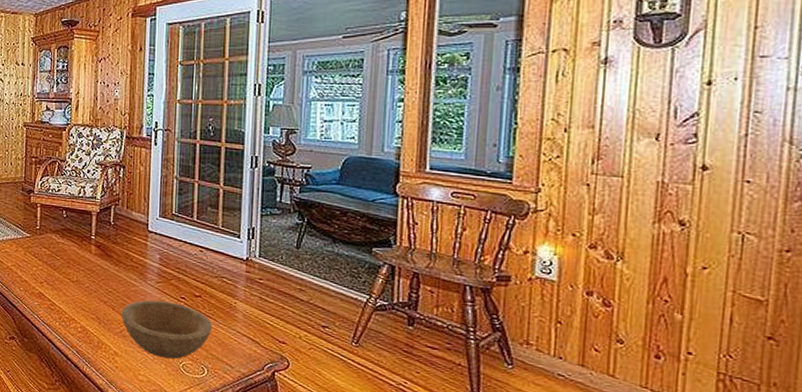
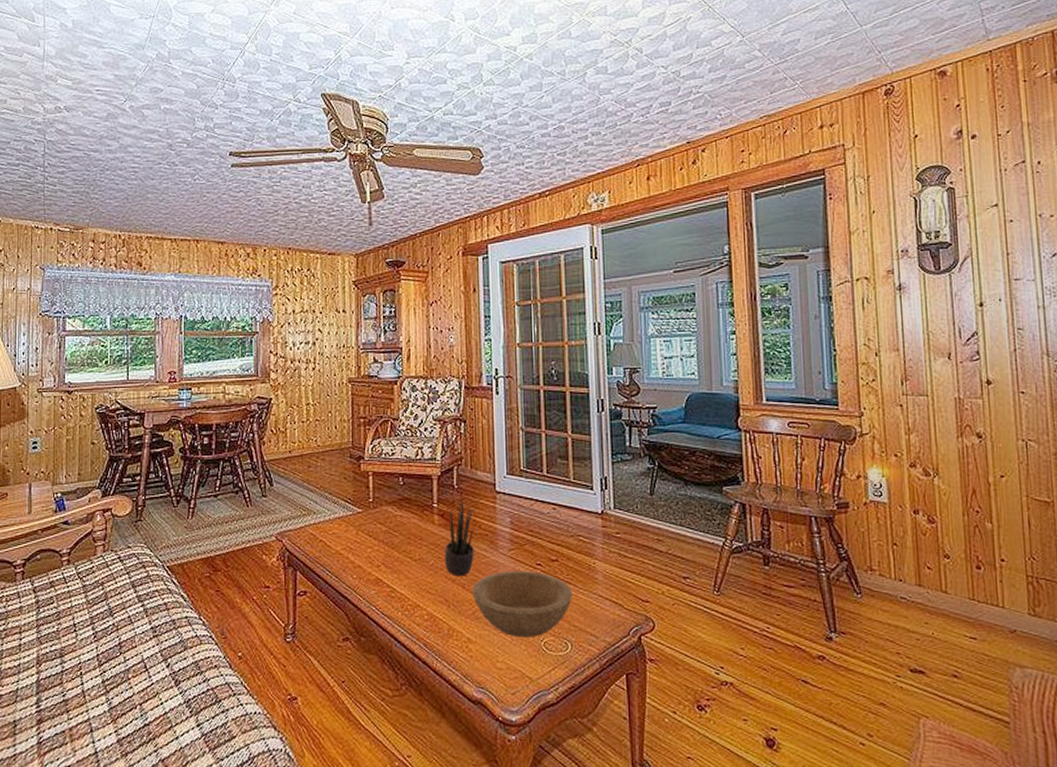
potted plant: none [98,235,126,300] -> present [444,500,475,577]

